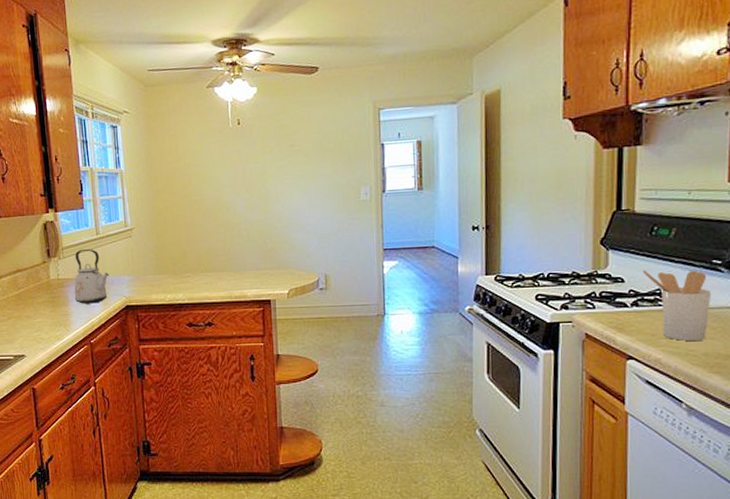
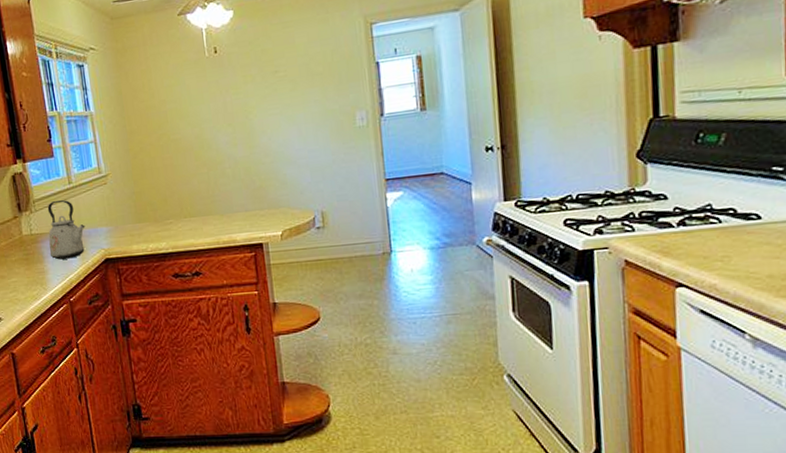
utensil holder: present [642,270,711,342] -> none [688,179,773,263]

